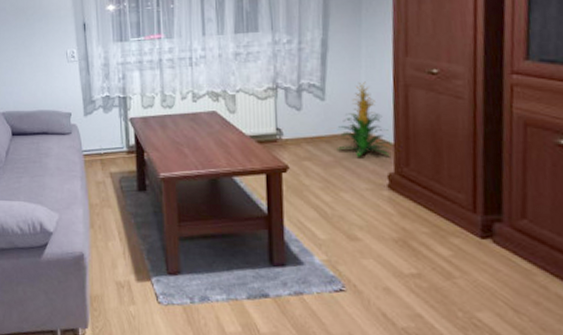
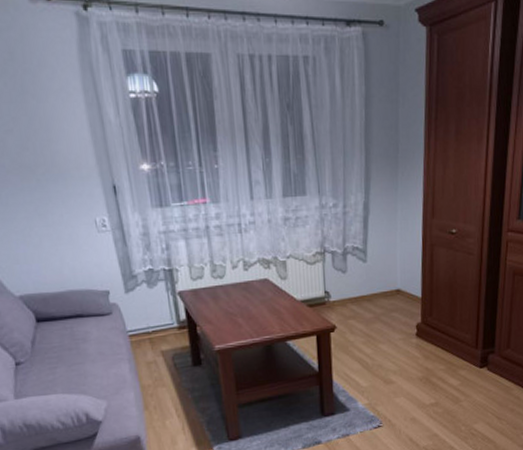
indoor plant: present [336,81,391,157] -> none [376,242,419,312]

